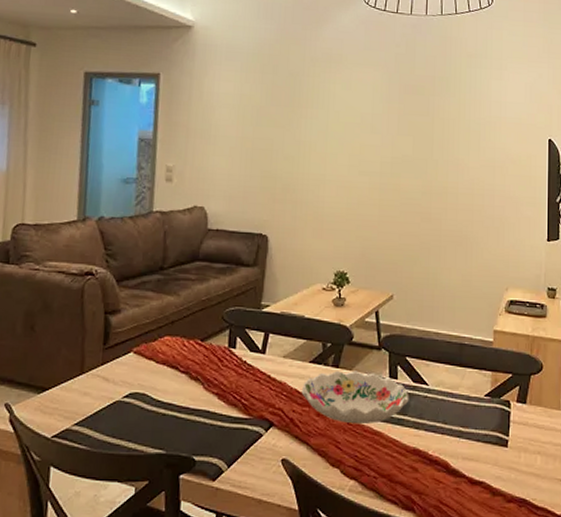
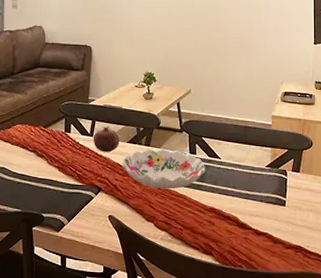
fruit: none [265,340,300,375] -> present [93,126,120,153]

